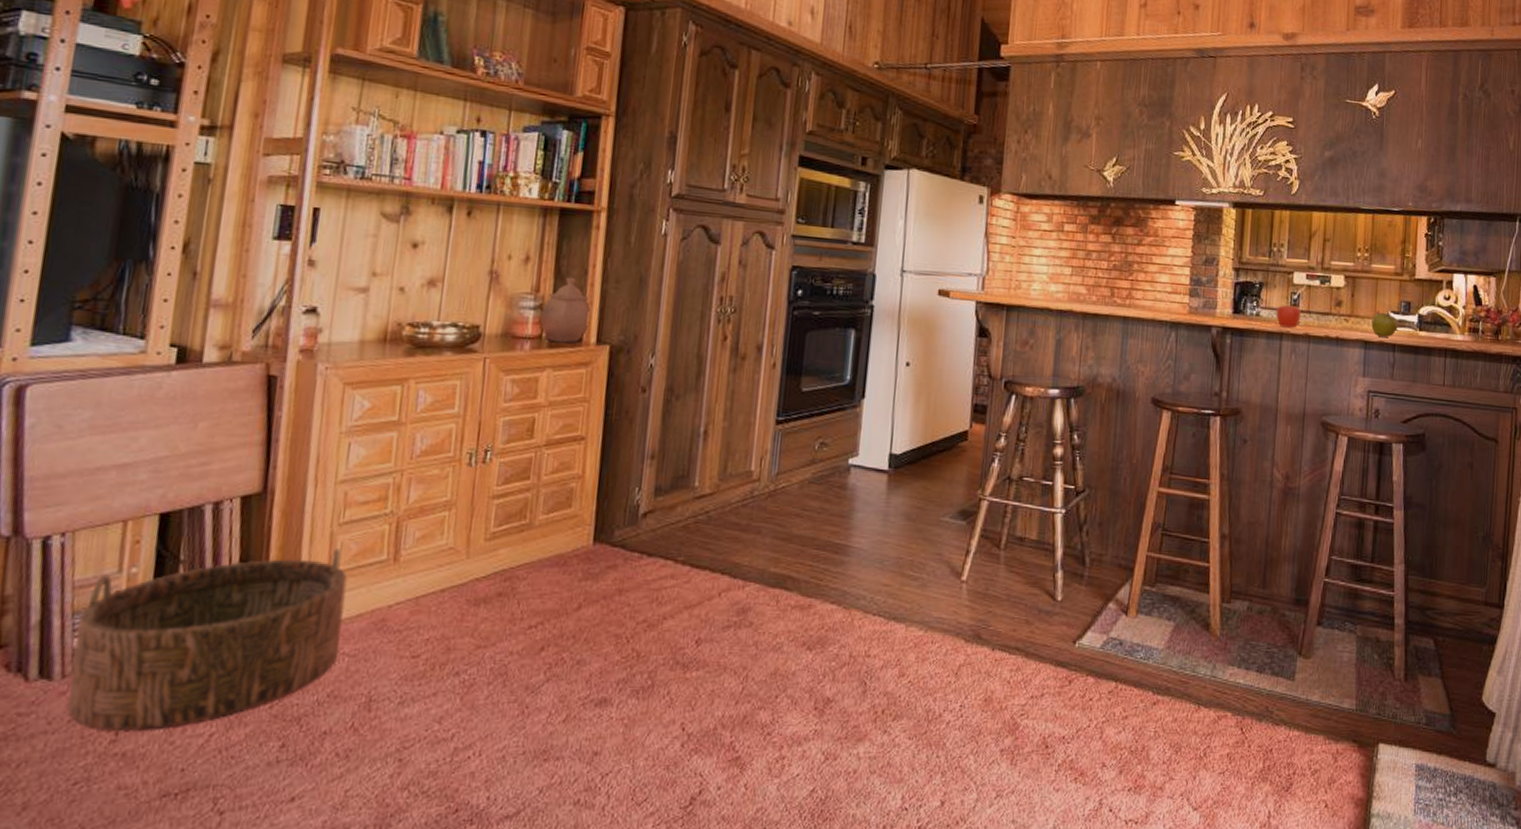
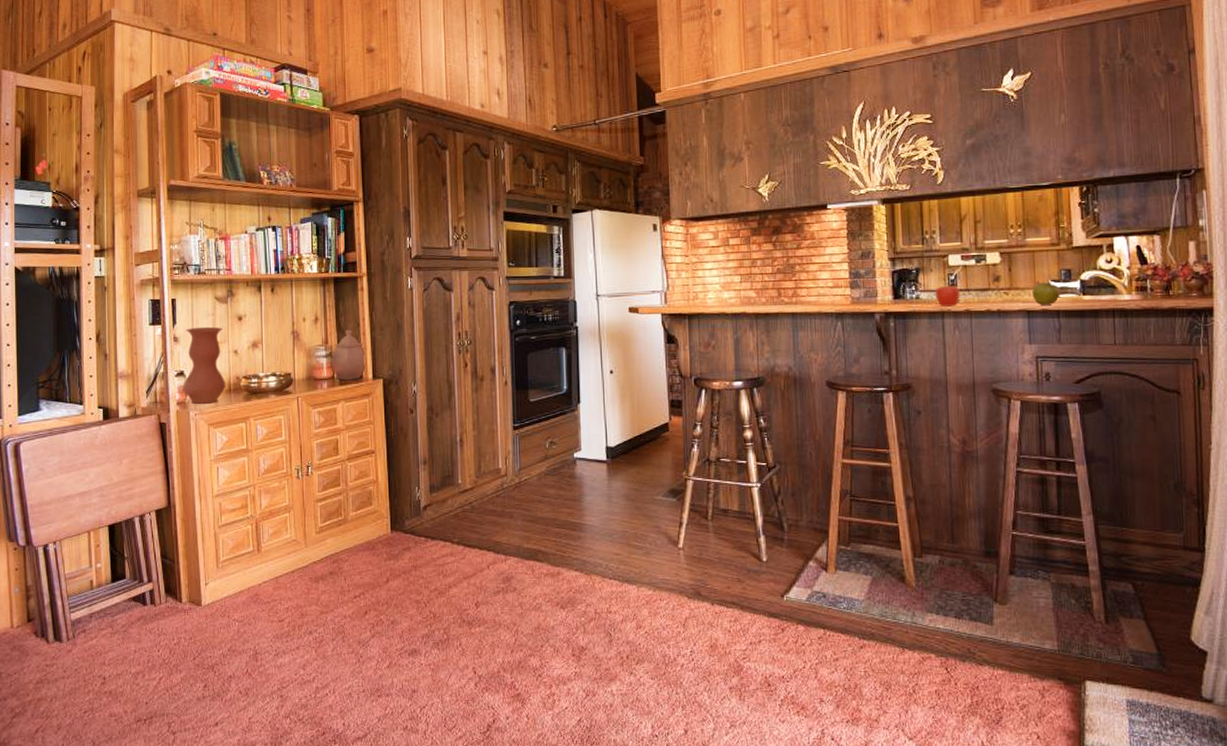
basket: present [67,548,348,732] -> none [71,544,232,677]
vase: none [312,250,387,356] -> present [183,326,226,405]

